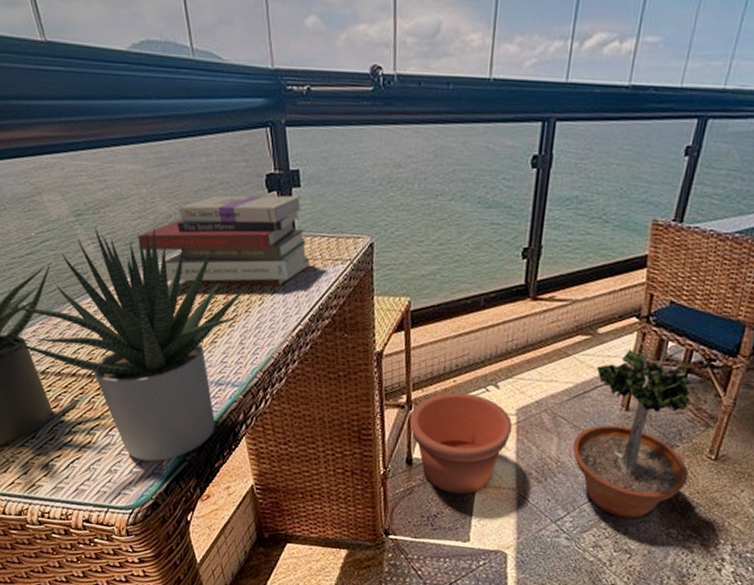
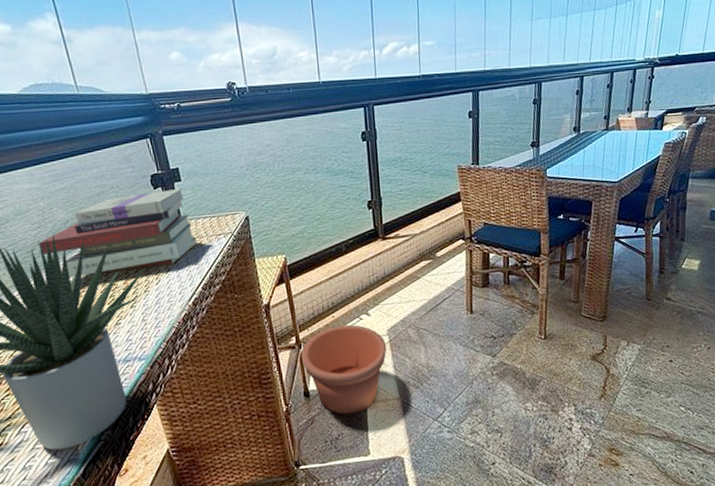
potted tree: present [572,329,698,519] -> none [436,245,529,403]

